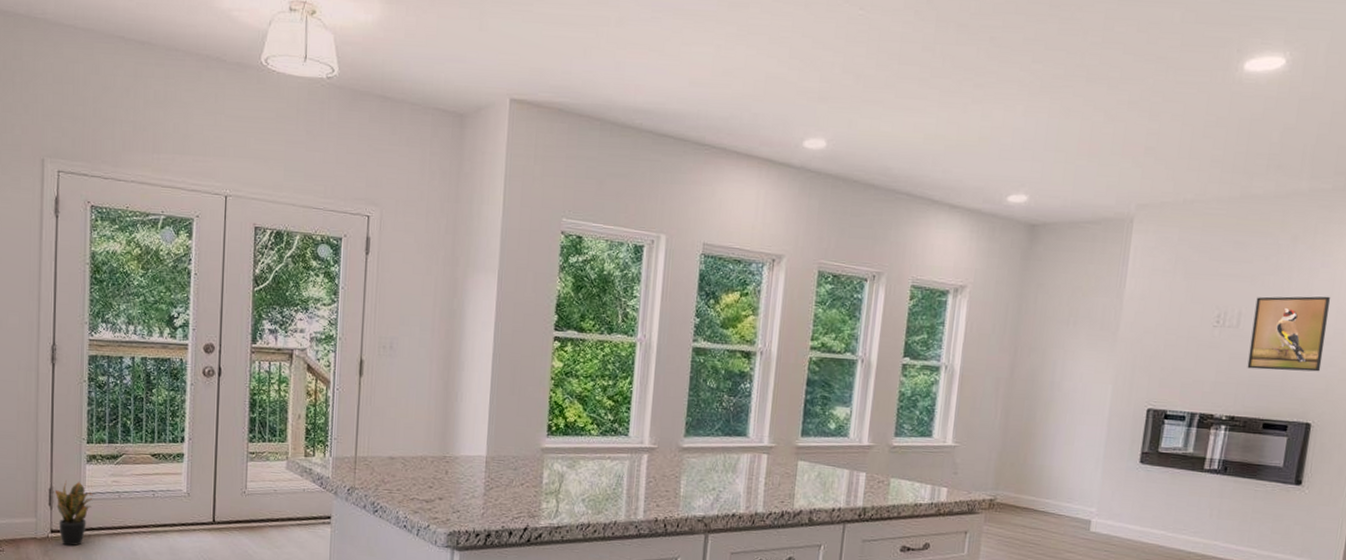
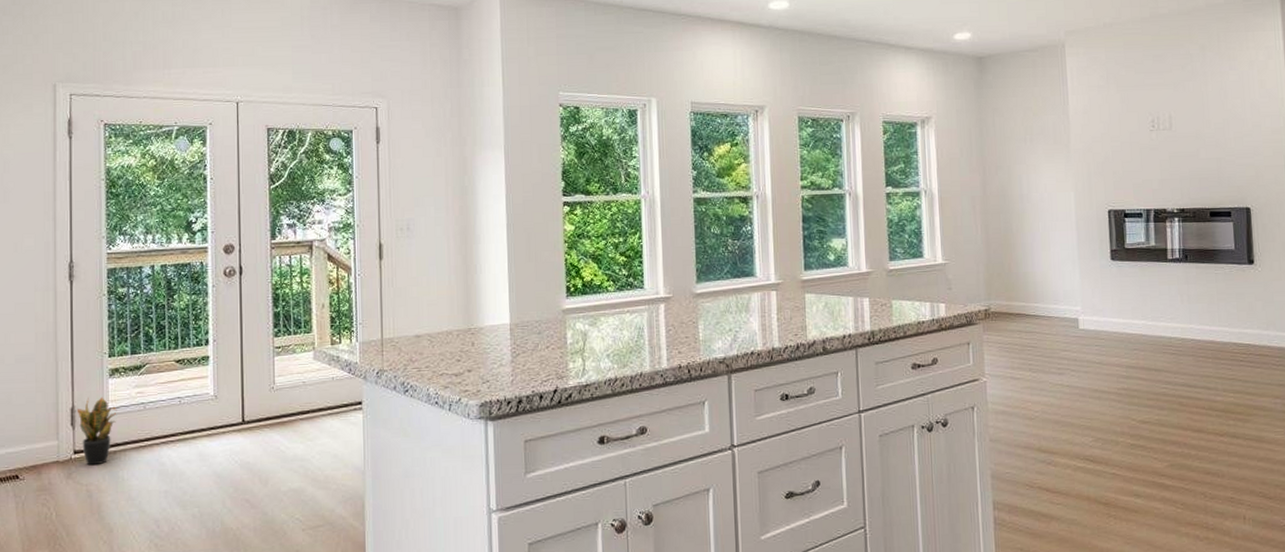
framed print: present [1247,296,1331,372] -> none [1181,94,1248,165]

